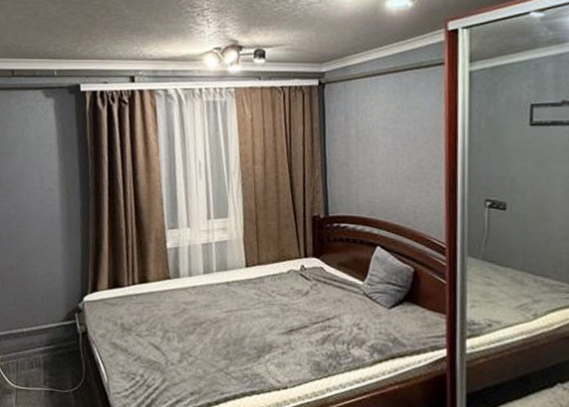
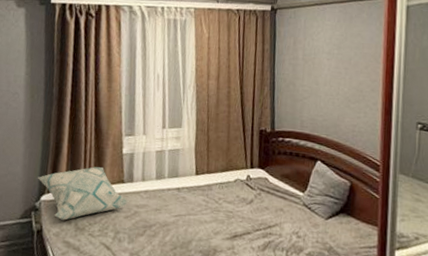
decorative pillow: none [79,263,176,321] -> present [38,166,129,220]

